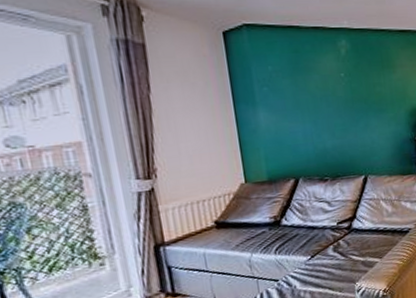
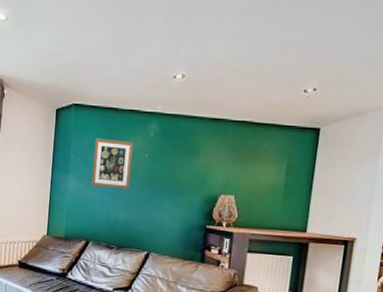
wall art: none [280,61,331,117] -> present [91,137,134,189]

